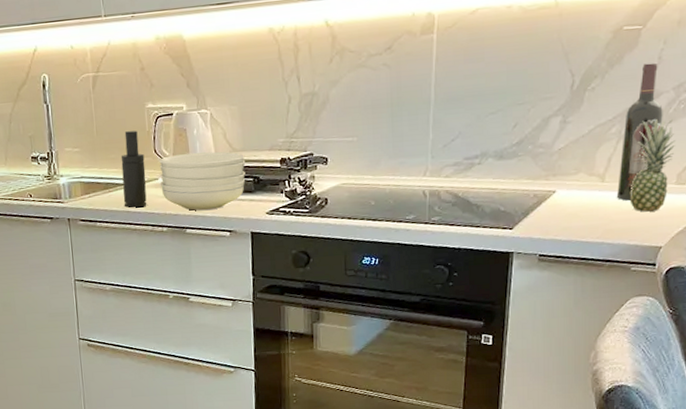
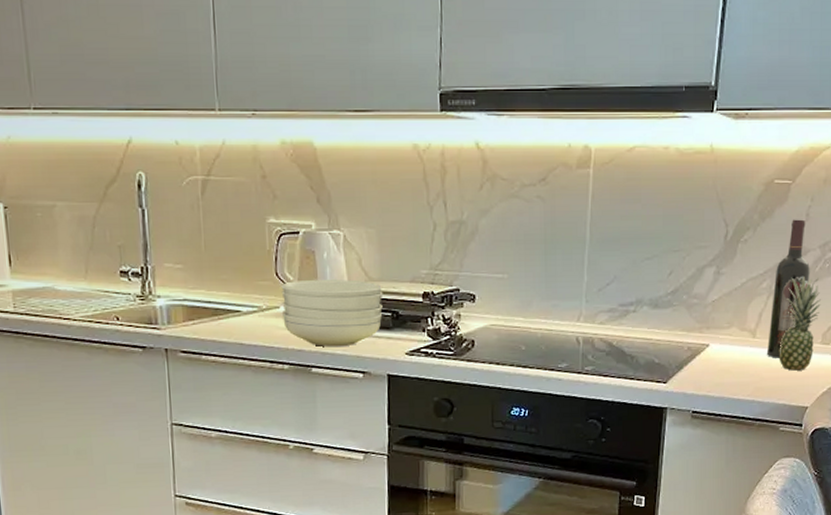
soap dispenser: present [121,131,147,209] -> none [234,249,265,340]

